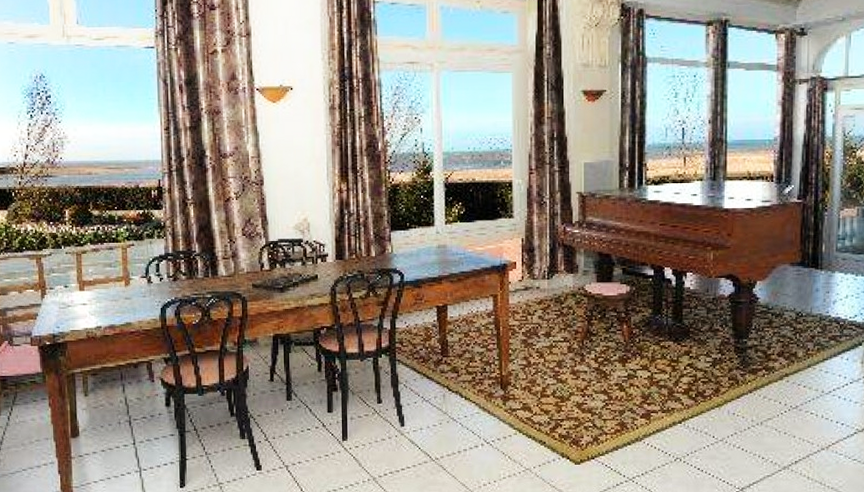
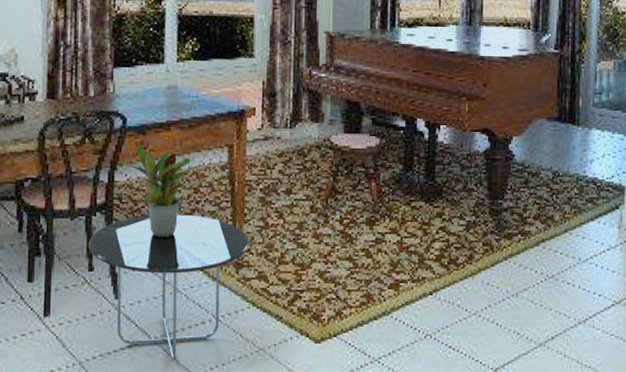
side table: none [376,355,515,479] -> present [88,214,250,362]
potted plant: none [398,297,467,375] -> present [118,145,198,237]

